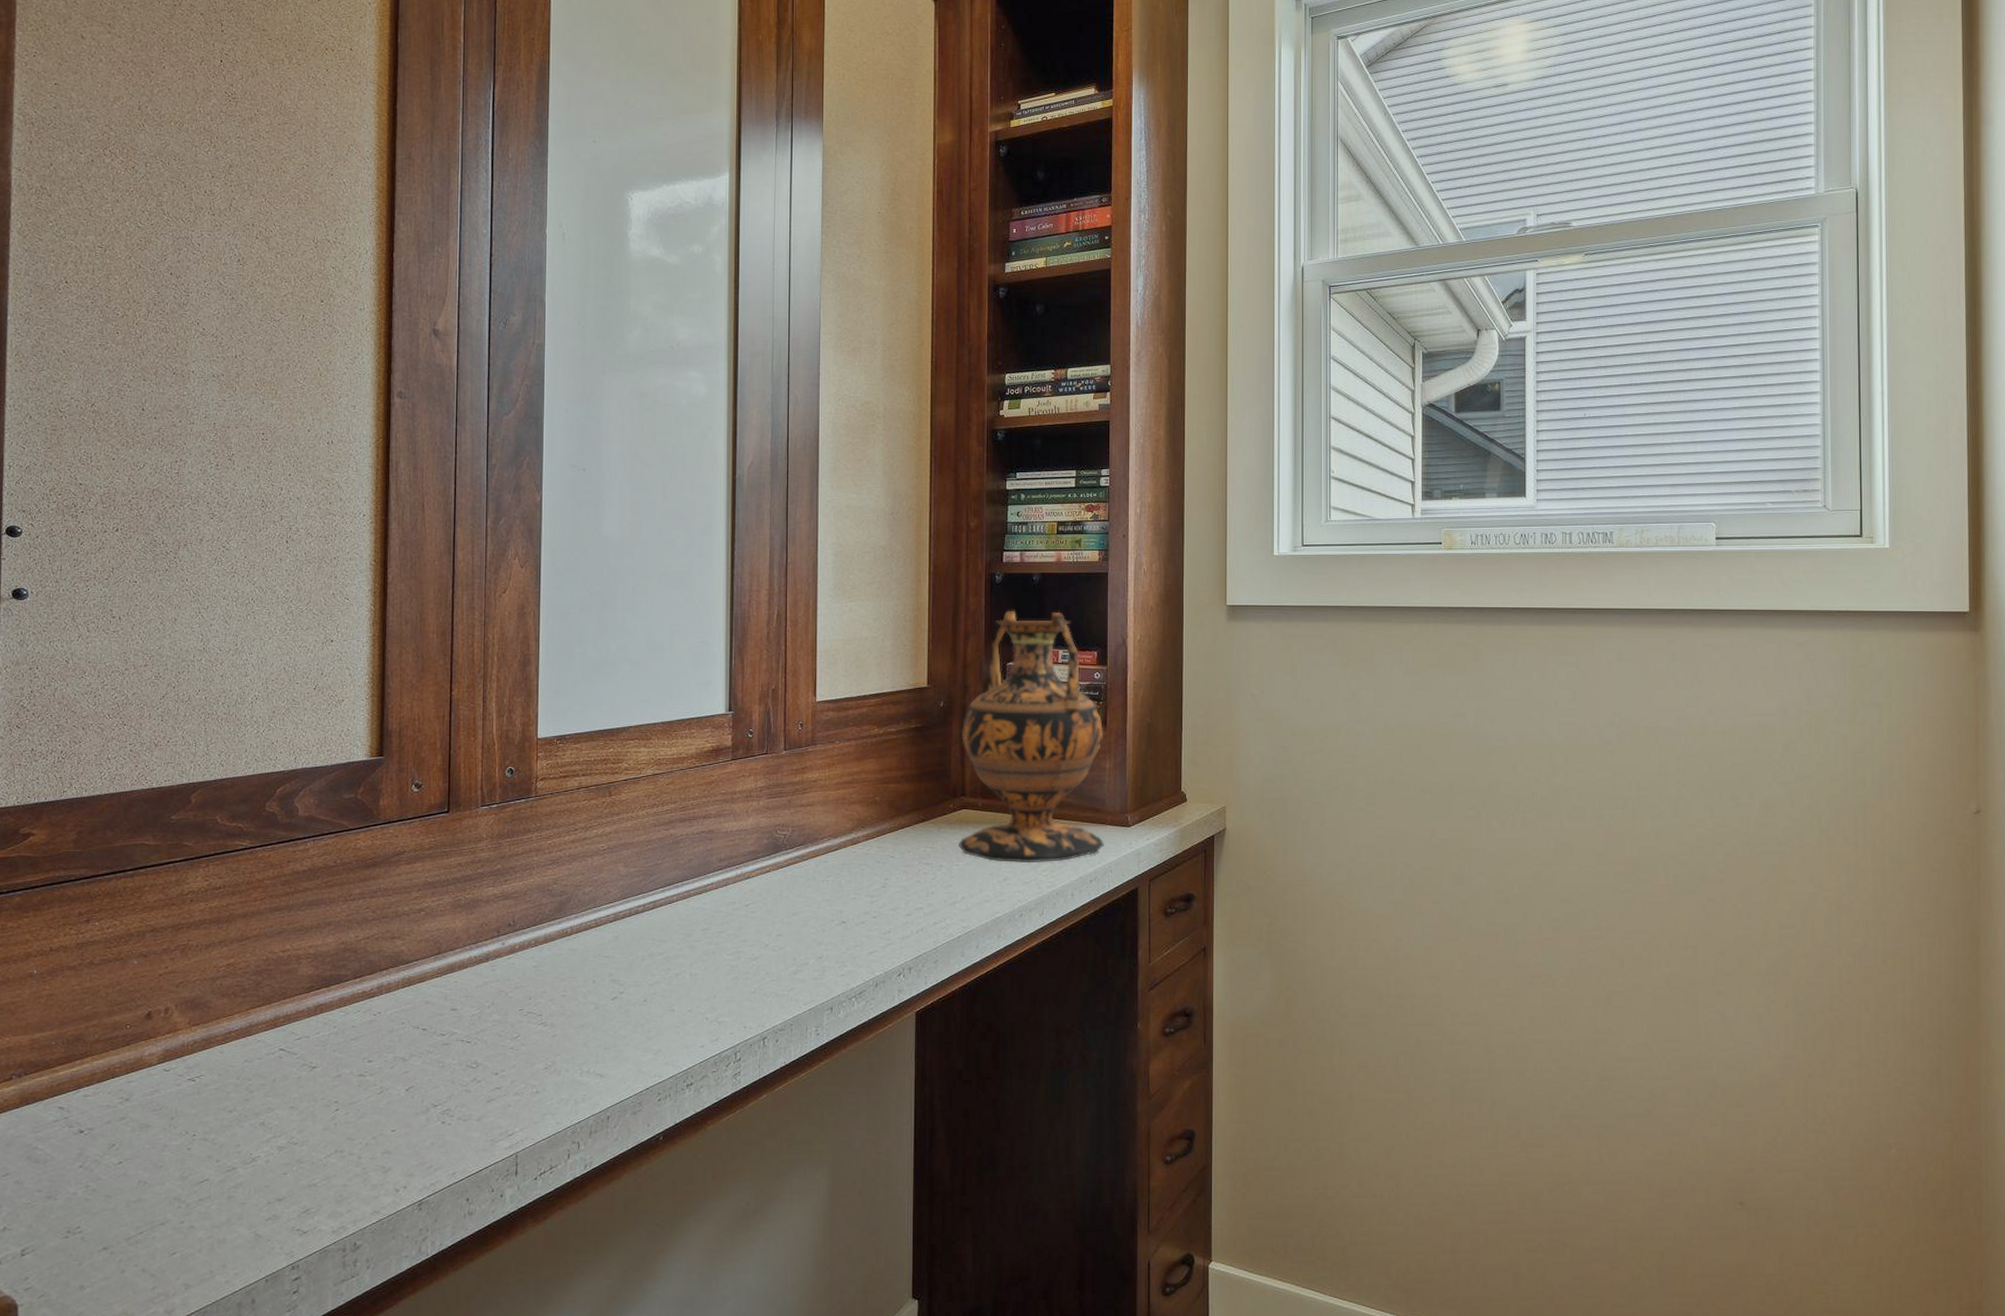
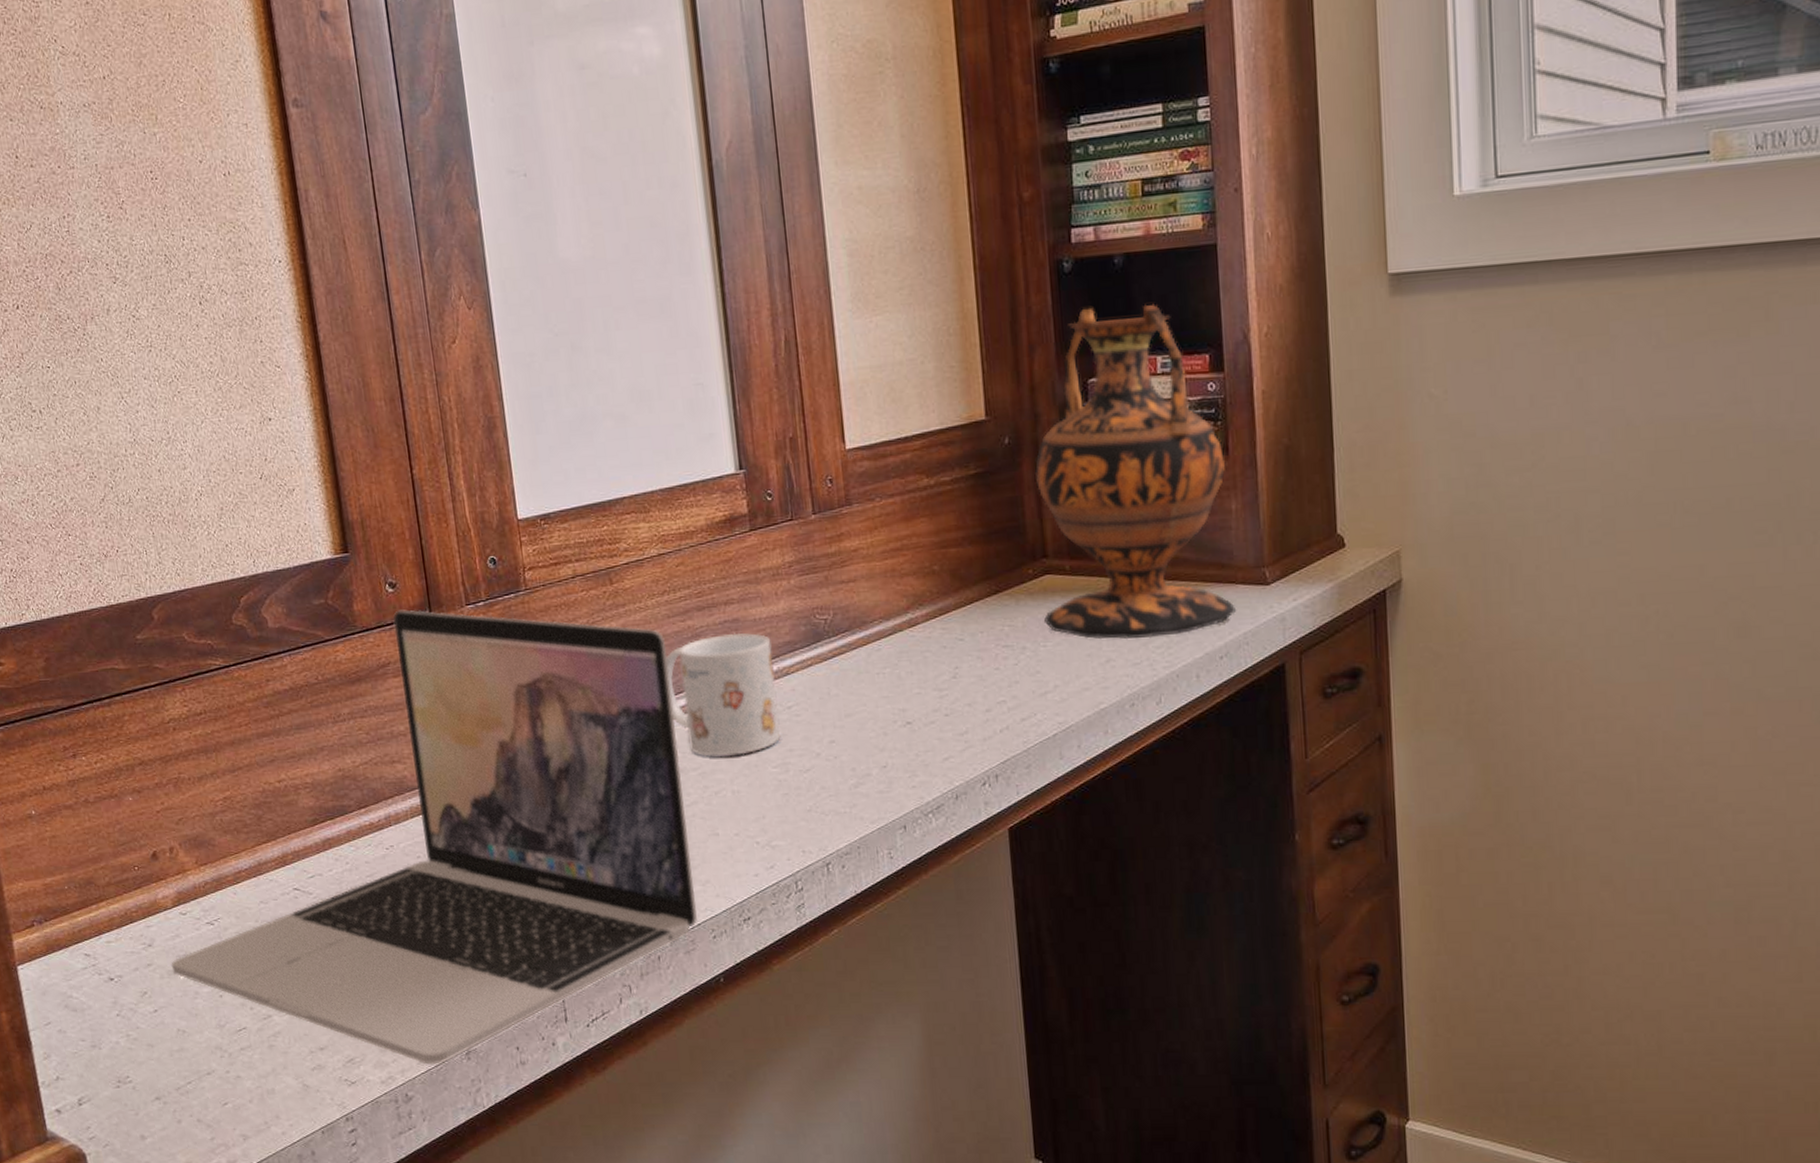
laptop: none [145,807,650,1215] -> present [171,609,697,1065]
mug: none [647,842,738,944] -> present [665,633,781,757]

